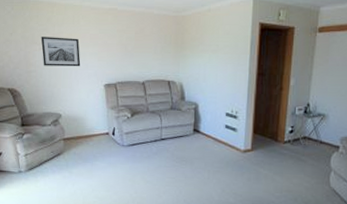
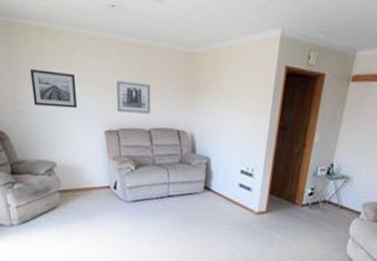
wall art: none [114,42,144,68] -> present [116,81,151,114]

